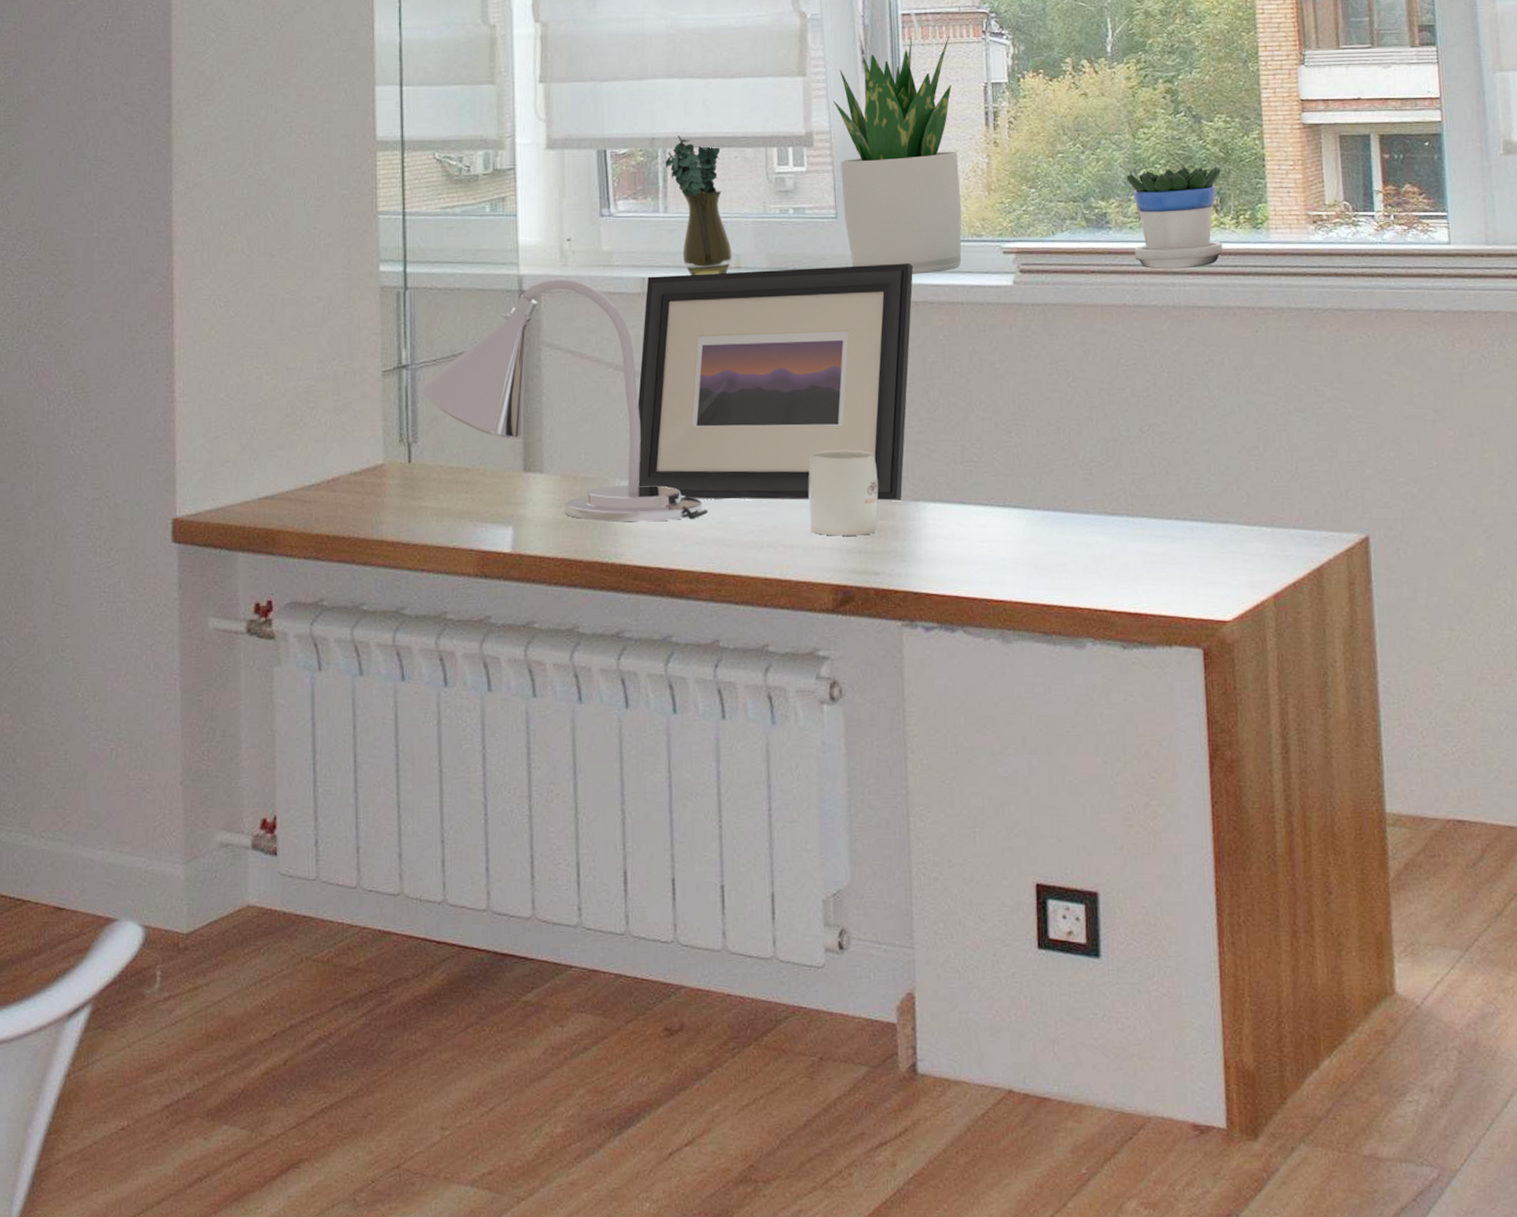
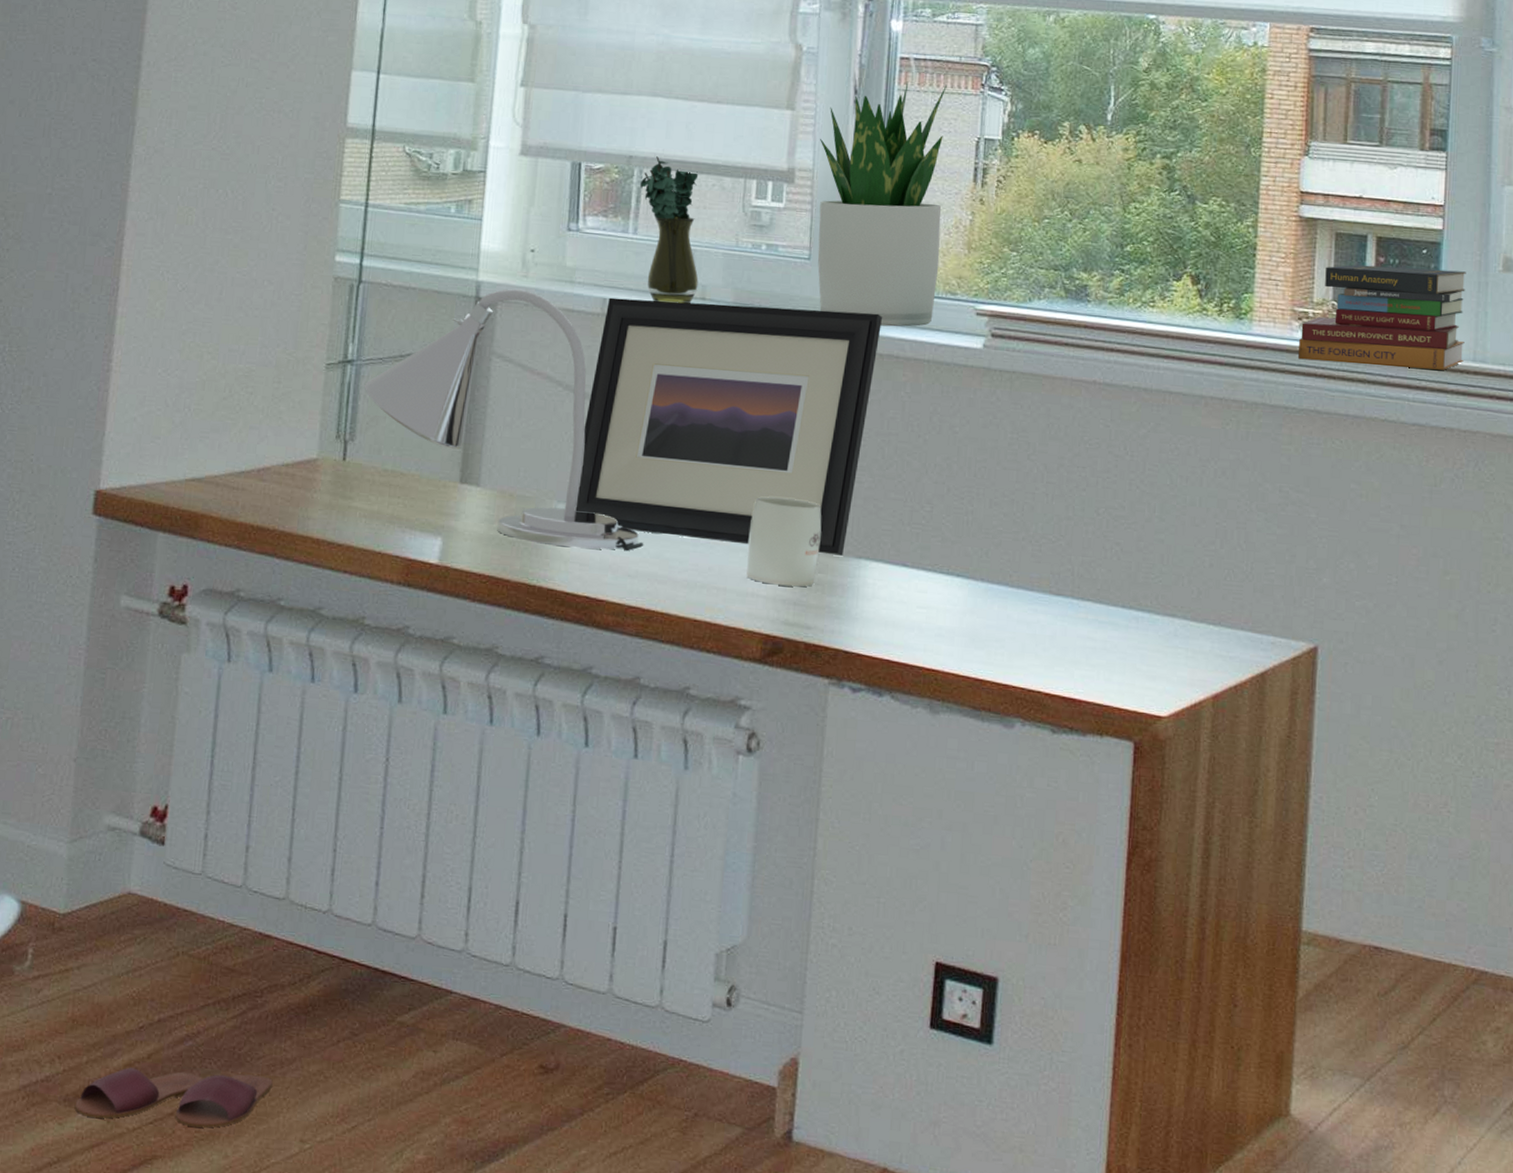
slippers: none [218,1069,408,1128] -> present [74,1067,273,1128]
flowerpot: present [1126,167,1223,270] -> none [1111,247,1209,352]
books: none [1316,159,1477,261] -> present [1298,264,1466,370]

